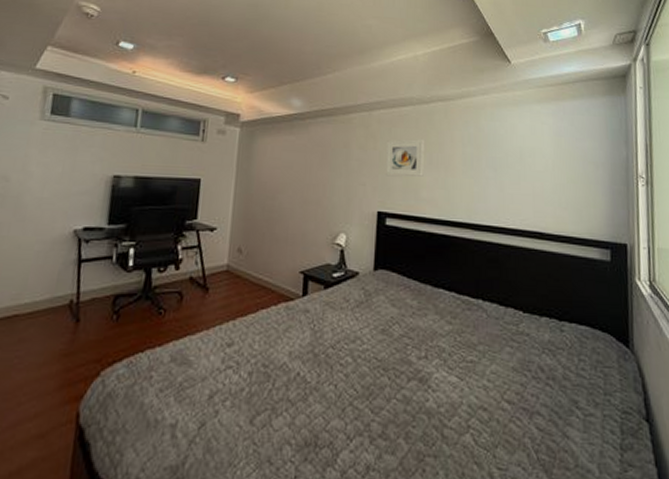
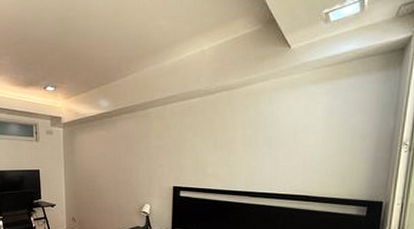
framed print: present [385,139,424,177] -> none [178,126,210,159]

